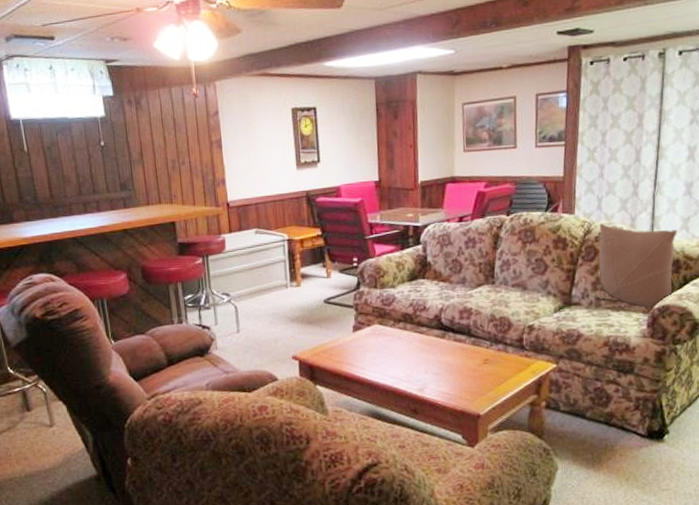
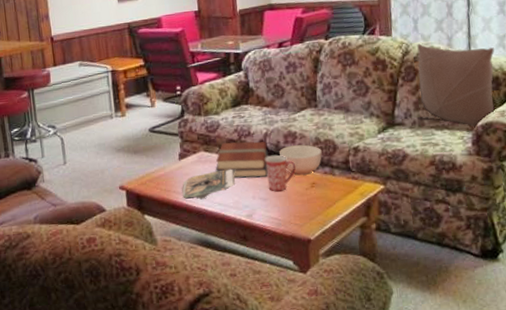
magazine: none [355,342,411,371] -> present [182,168,237,199]
books: none [388,315,443,352] -> present [215,141,268,178]
mug: none [439,330,470,367] -> present [265,154,297,192]
bowl: none [453,320,497,352] -> present [278,144,323,176]

